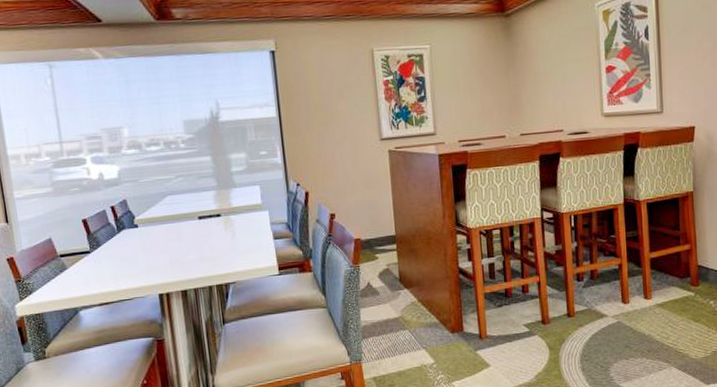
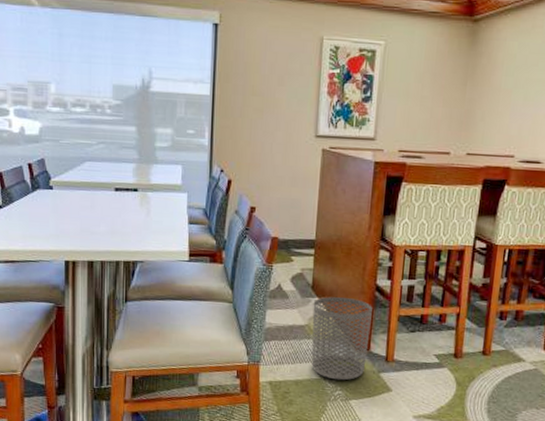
waste bin: none [403,284,462,365] -> present [311,297,372,381]

